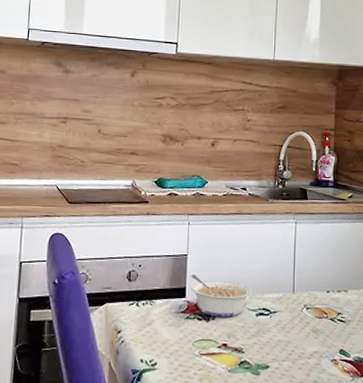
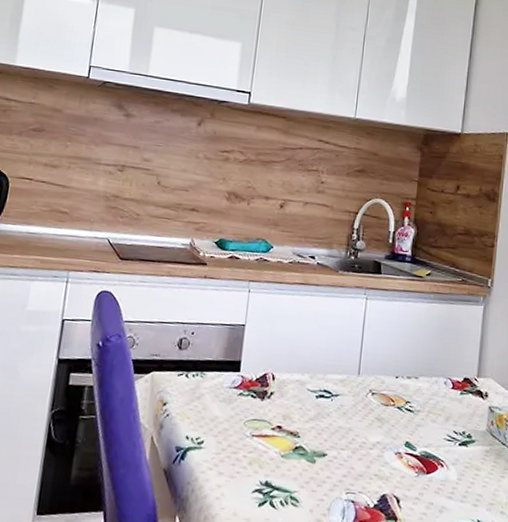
legume: present [191,274,252,317] -> none [247,347,313,397]

